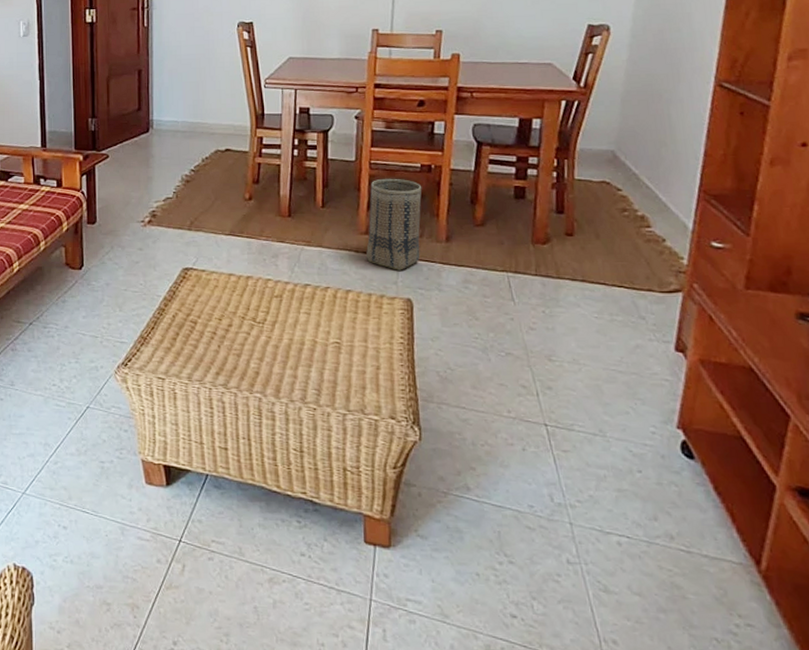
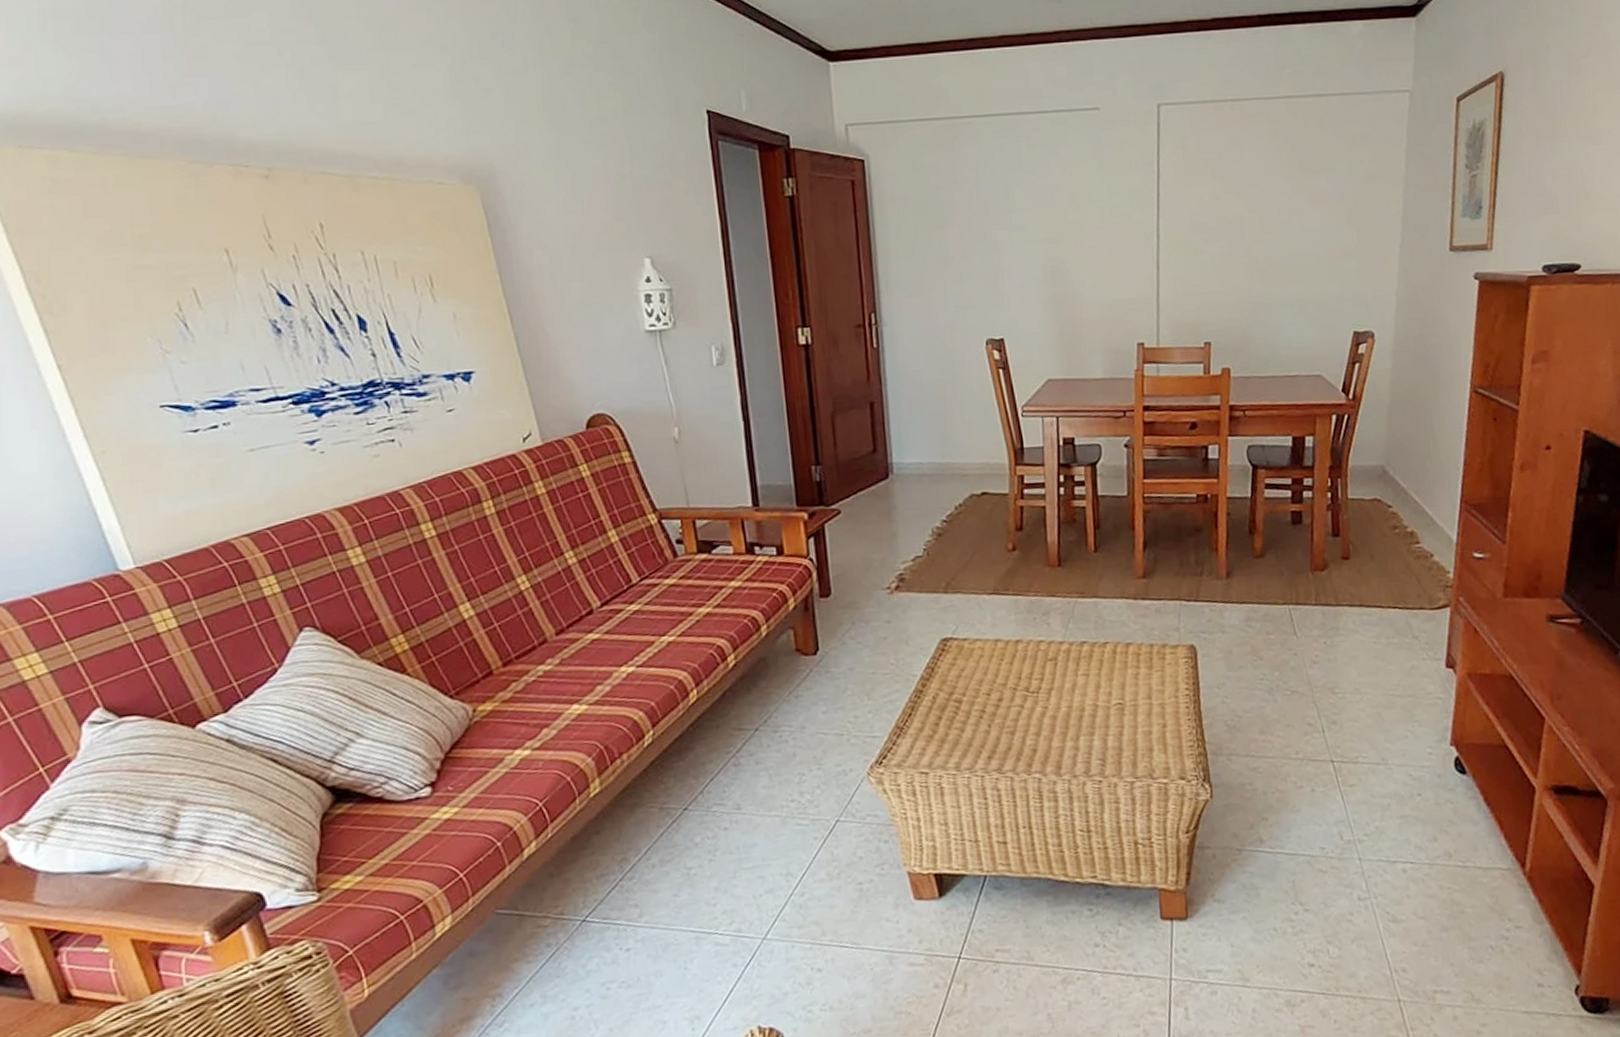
basket: present [366,178,422,271] -> none [1145,512,1202,615]

